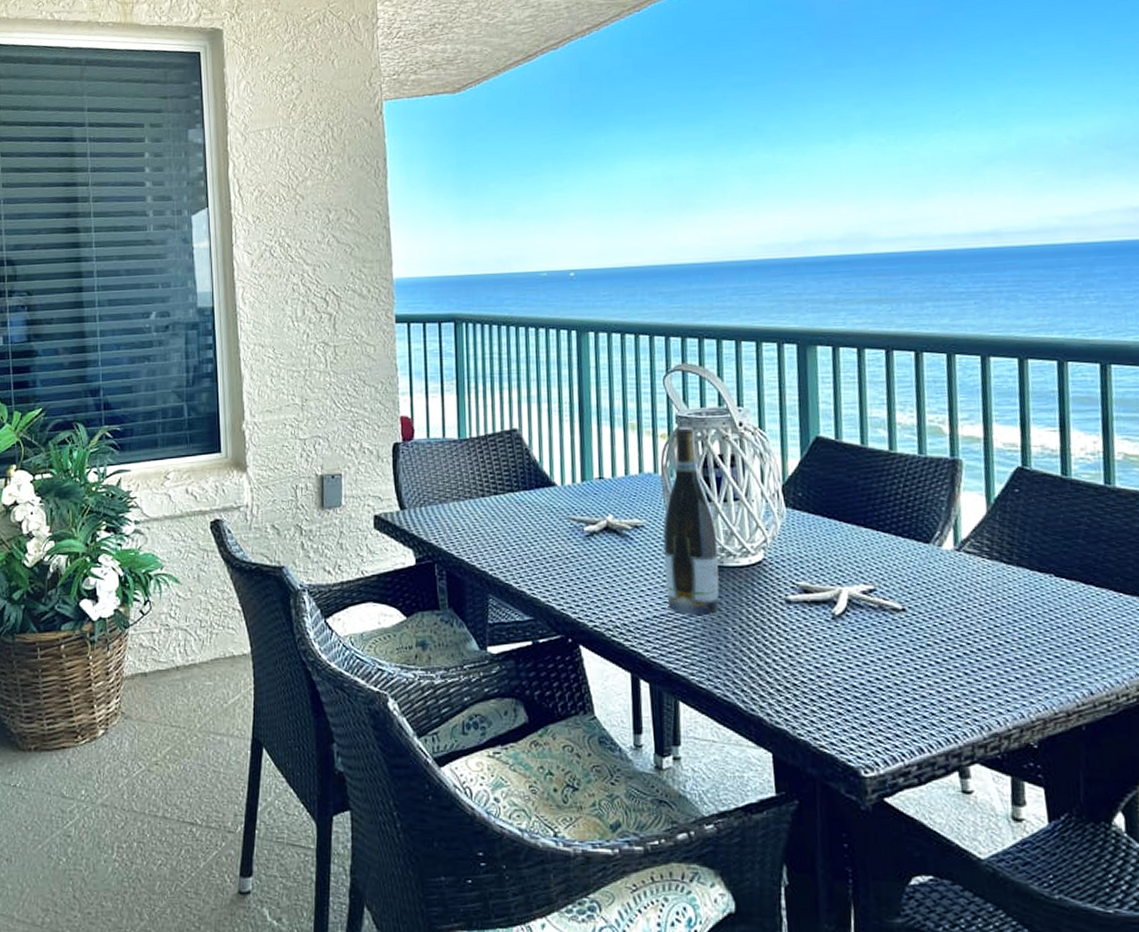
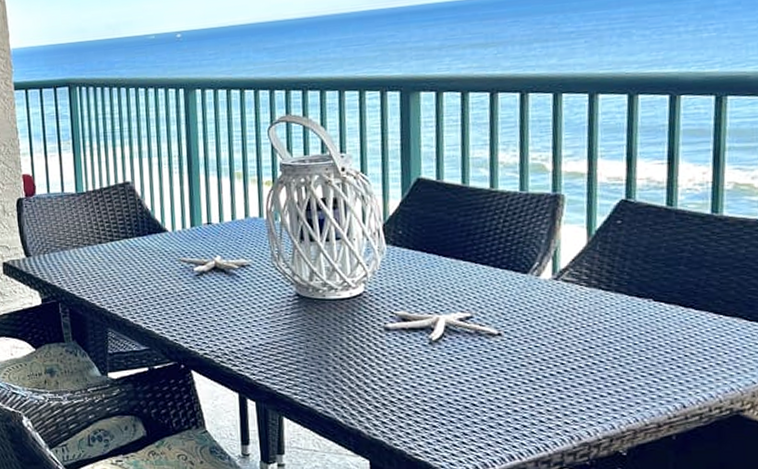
wine bottle: present [663,426,719,615] -> none [268,173,321,343]

